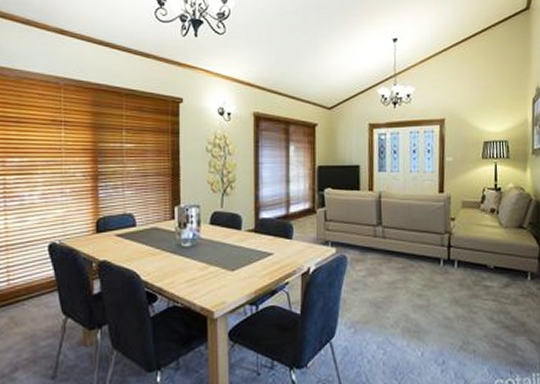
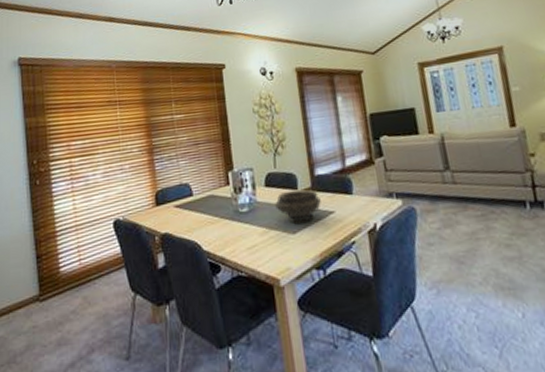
bowl: none [218,230,262,261] -> present [275,189,321,223]

